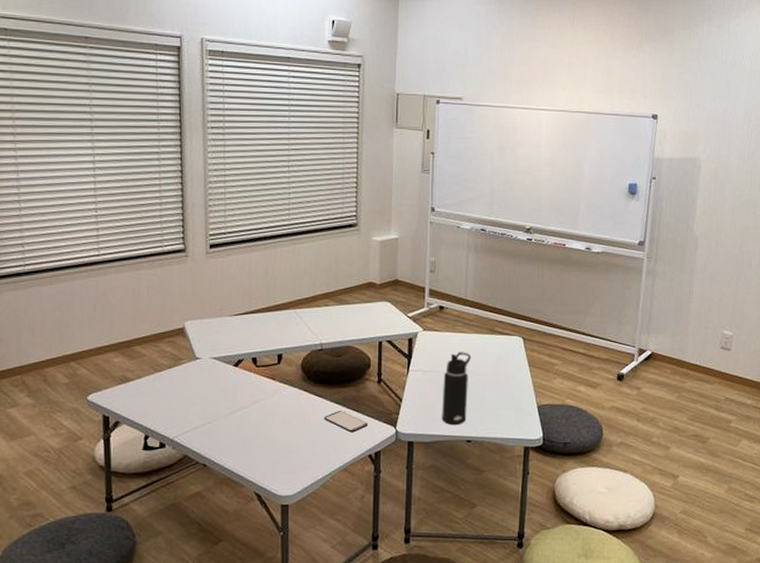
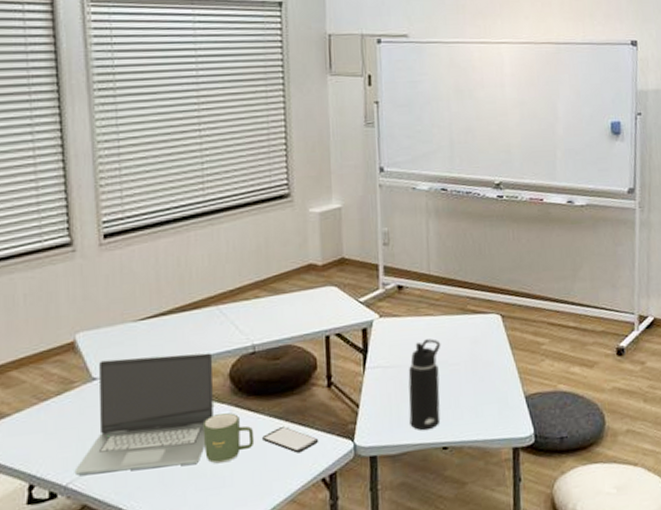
laptop: none [179,344,289,433] -> present [74,353,214,475]
mug: none [278,395,318,434] -> present [202,413,255,464]

